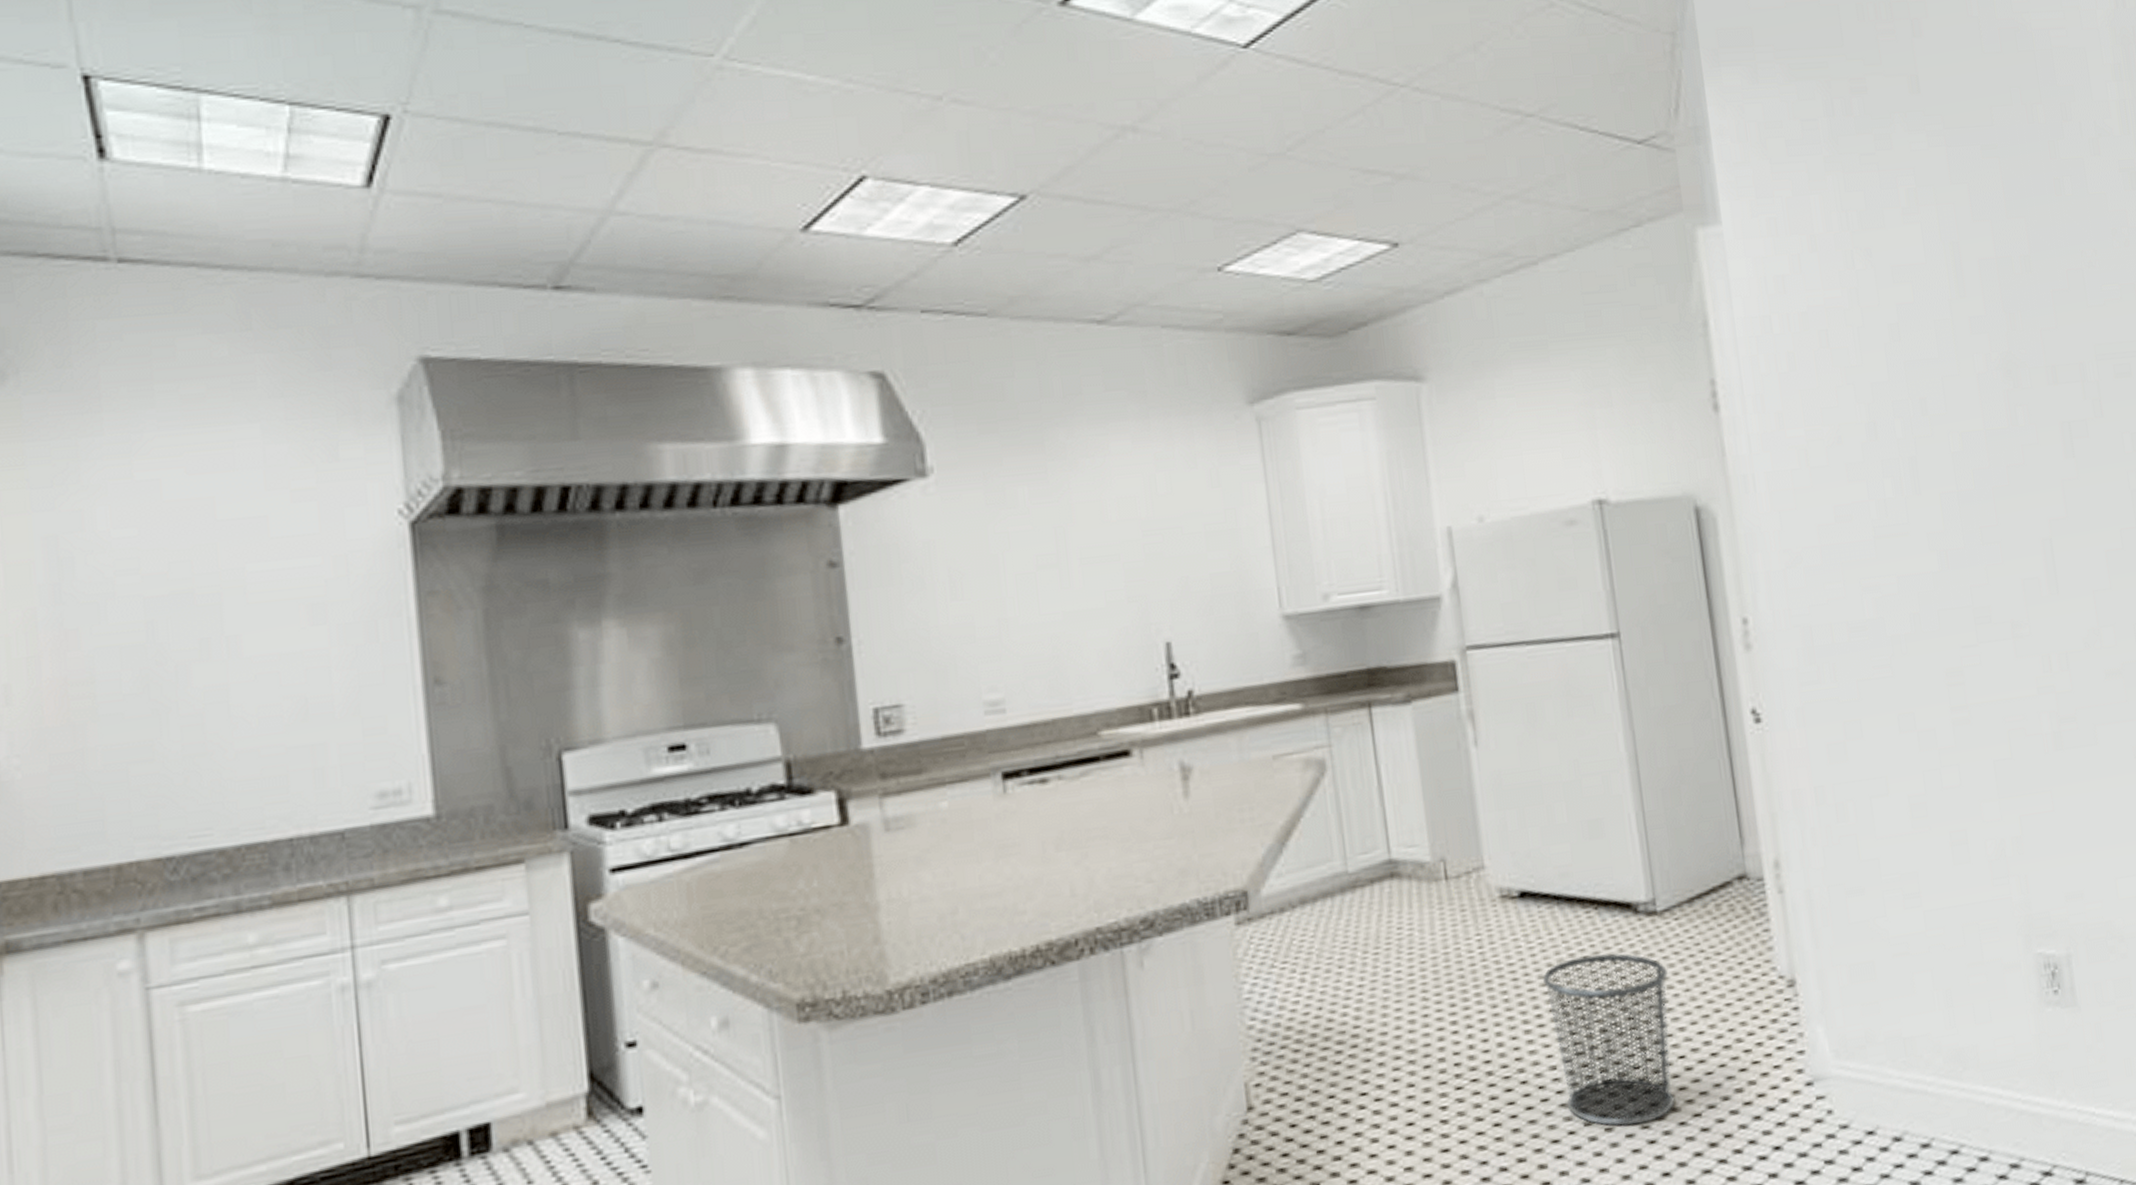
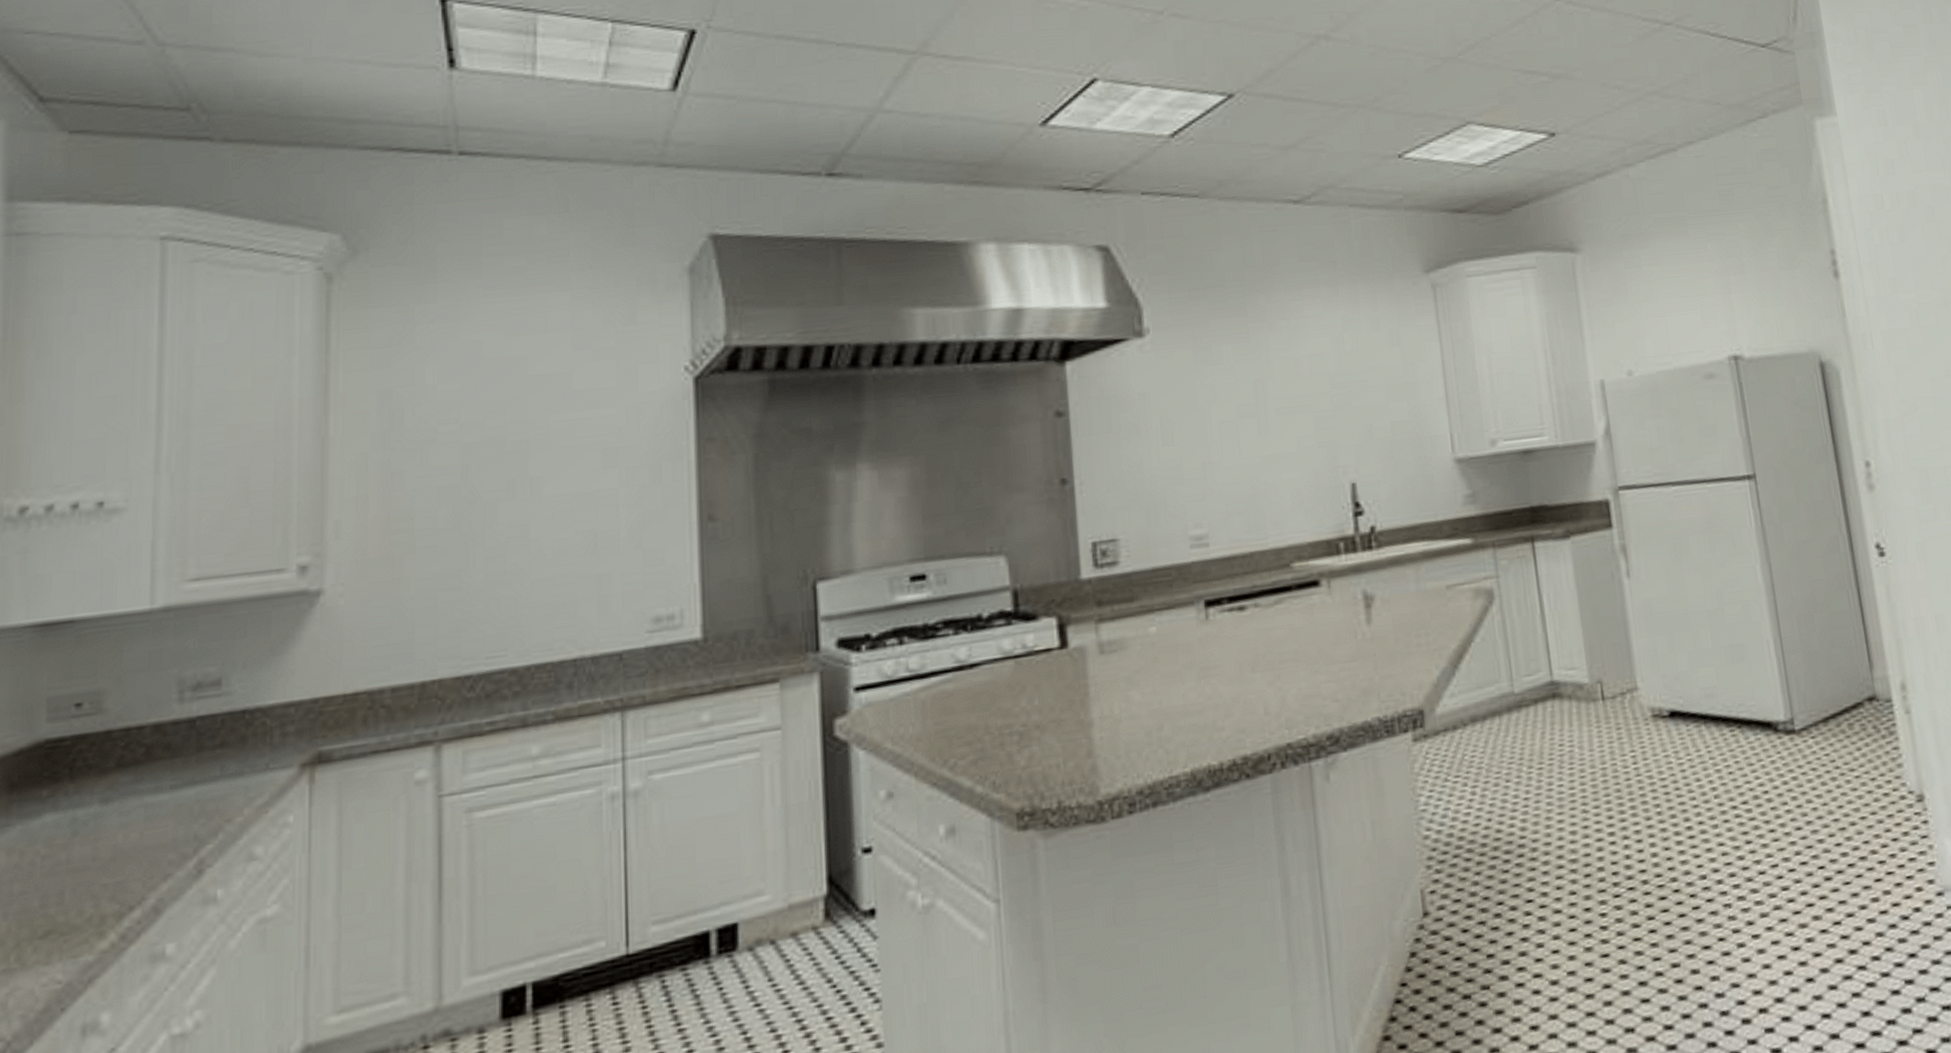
waste bin: present [1542,953,1675,1126] -> none [1691,769,1817,934]

